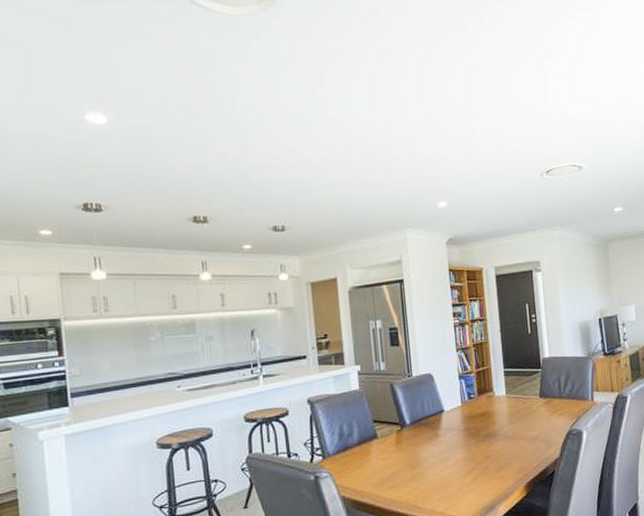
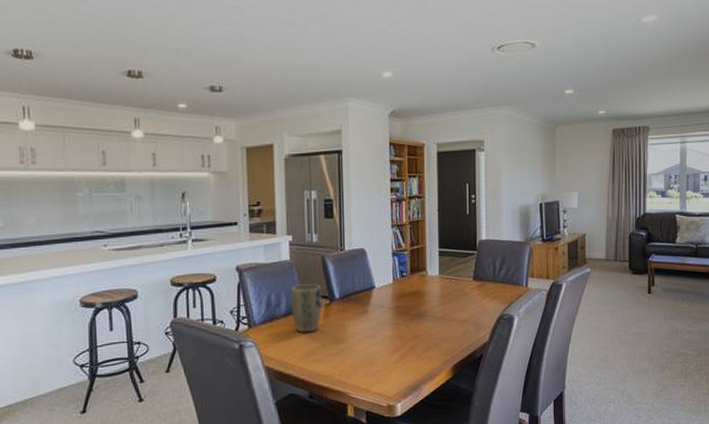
plant pot: none [362,411,394,461] -> present [291,284,322,333]

